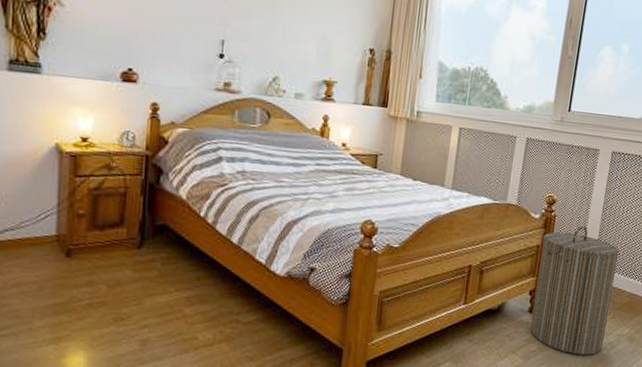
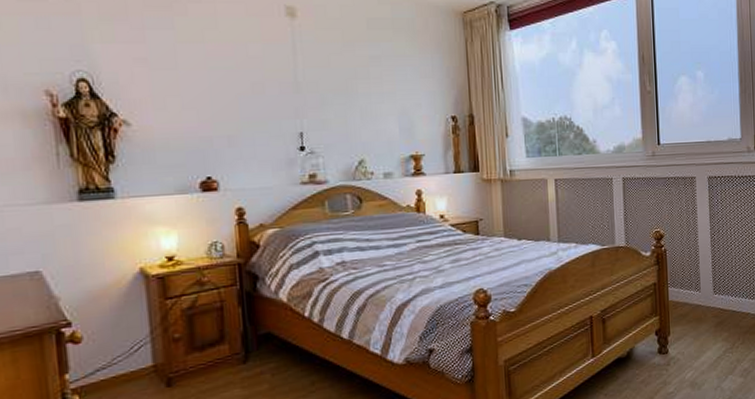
laundry hamper: present [530,225,620,355] -> none [658,255,739,389]

